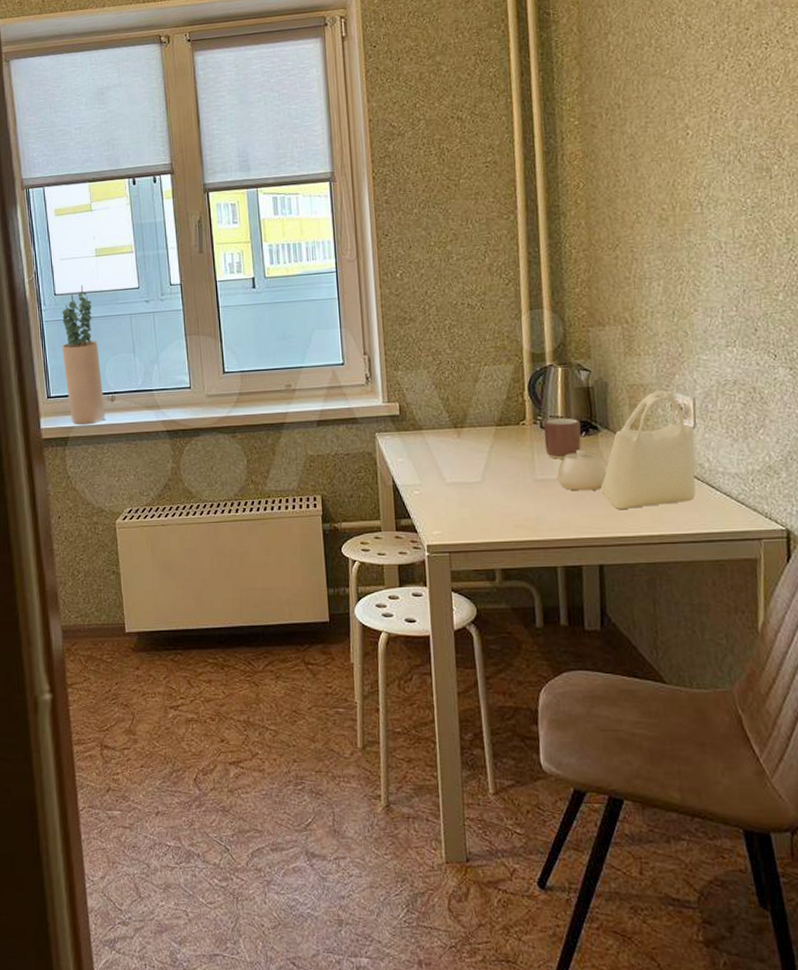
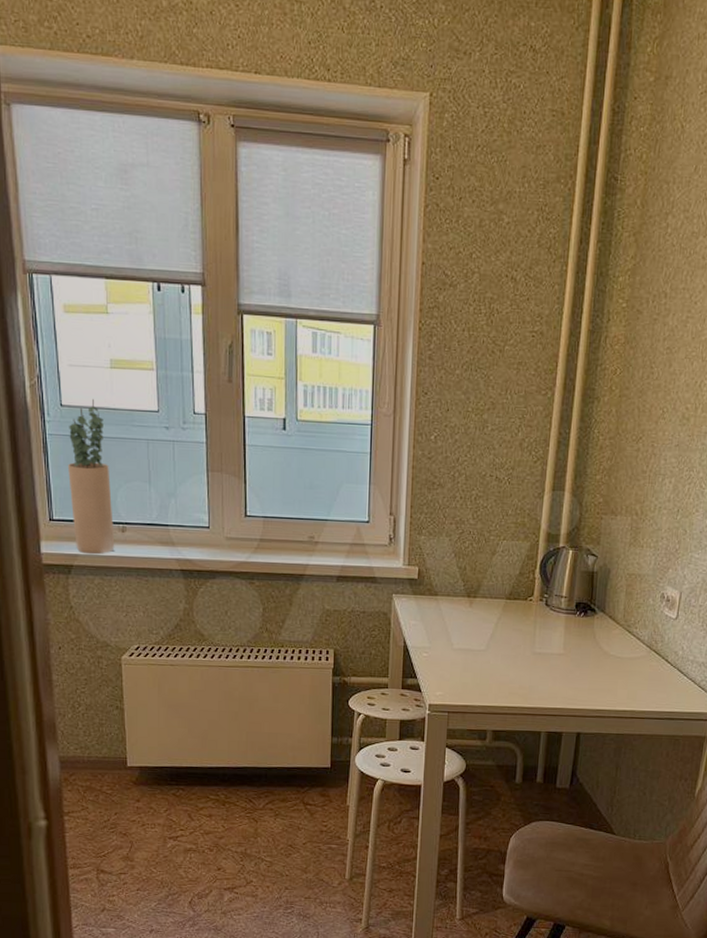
mug: present [543,418,582,459] -> none [546,597,581,636]
sugar bowl: present [557,449,606,491] -> none [553,629,596,667]
handbag: present [600,389,696,510] -> none [588,581,676,686]

